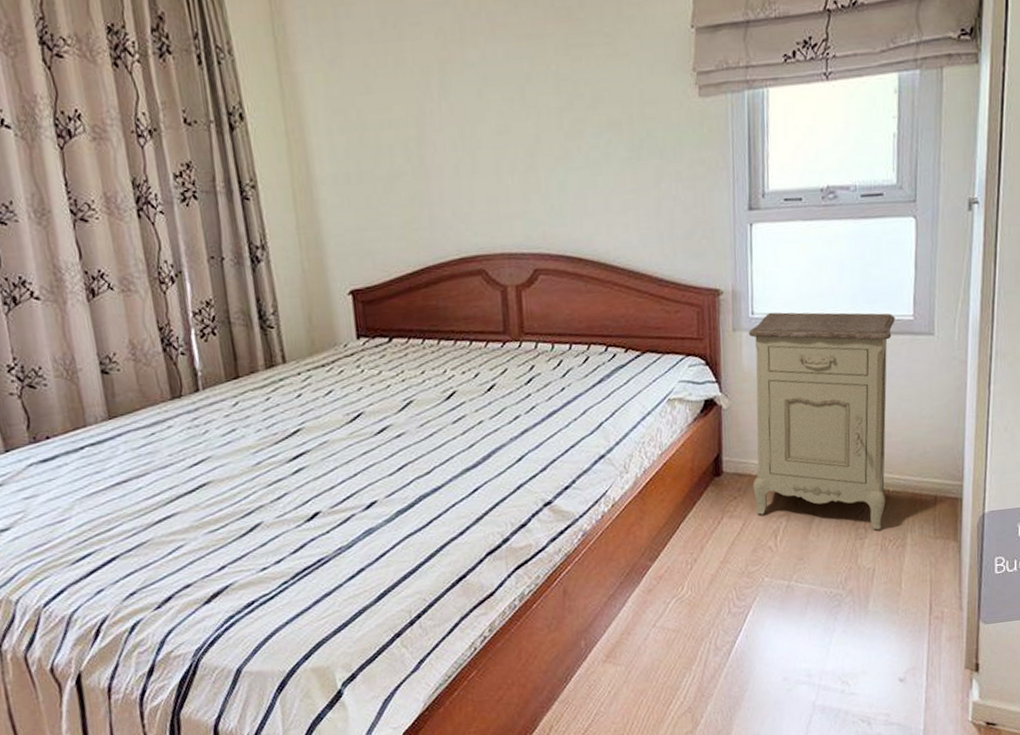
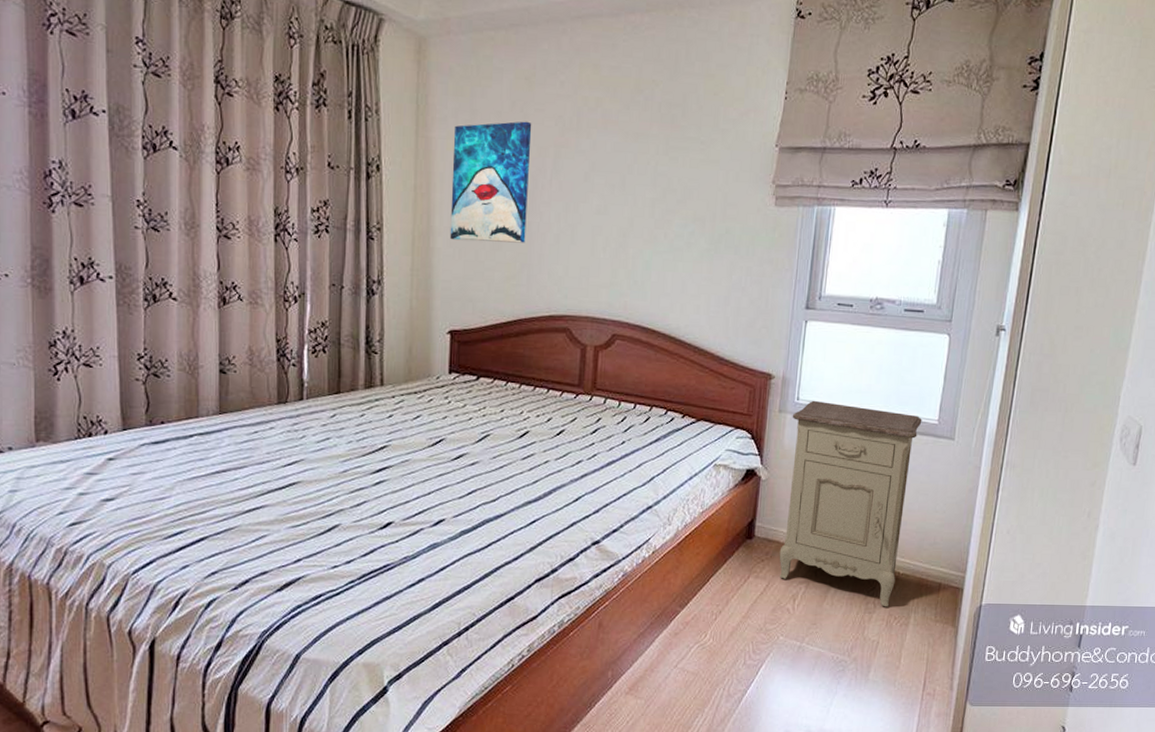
wall art: none [321,38,421,188] -> present [450,121,532,243]

